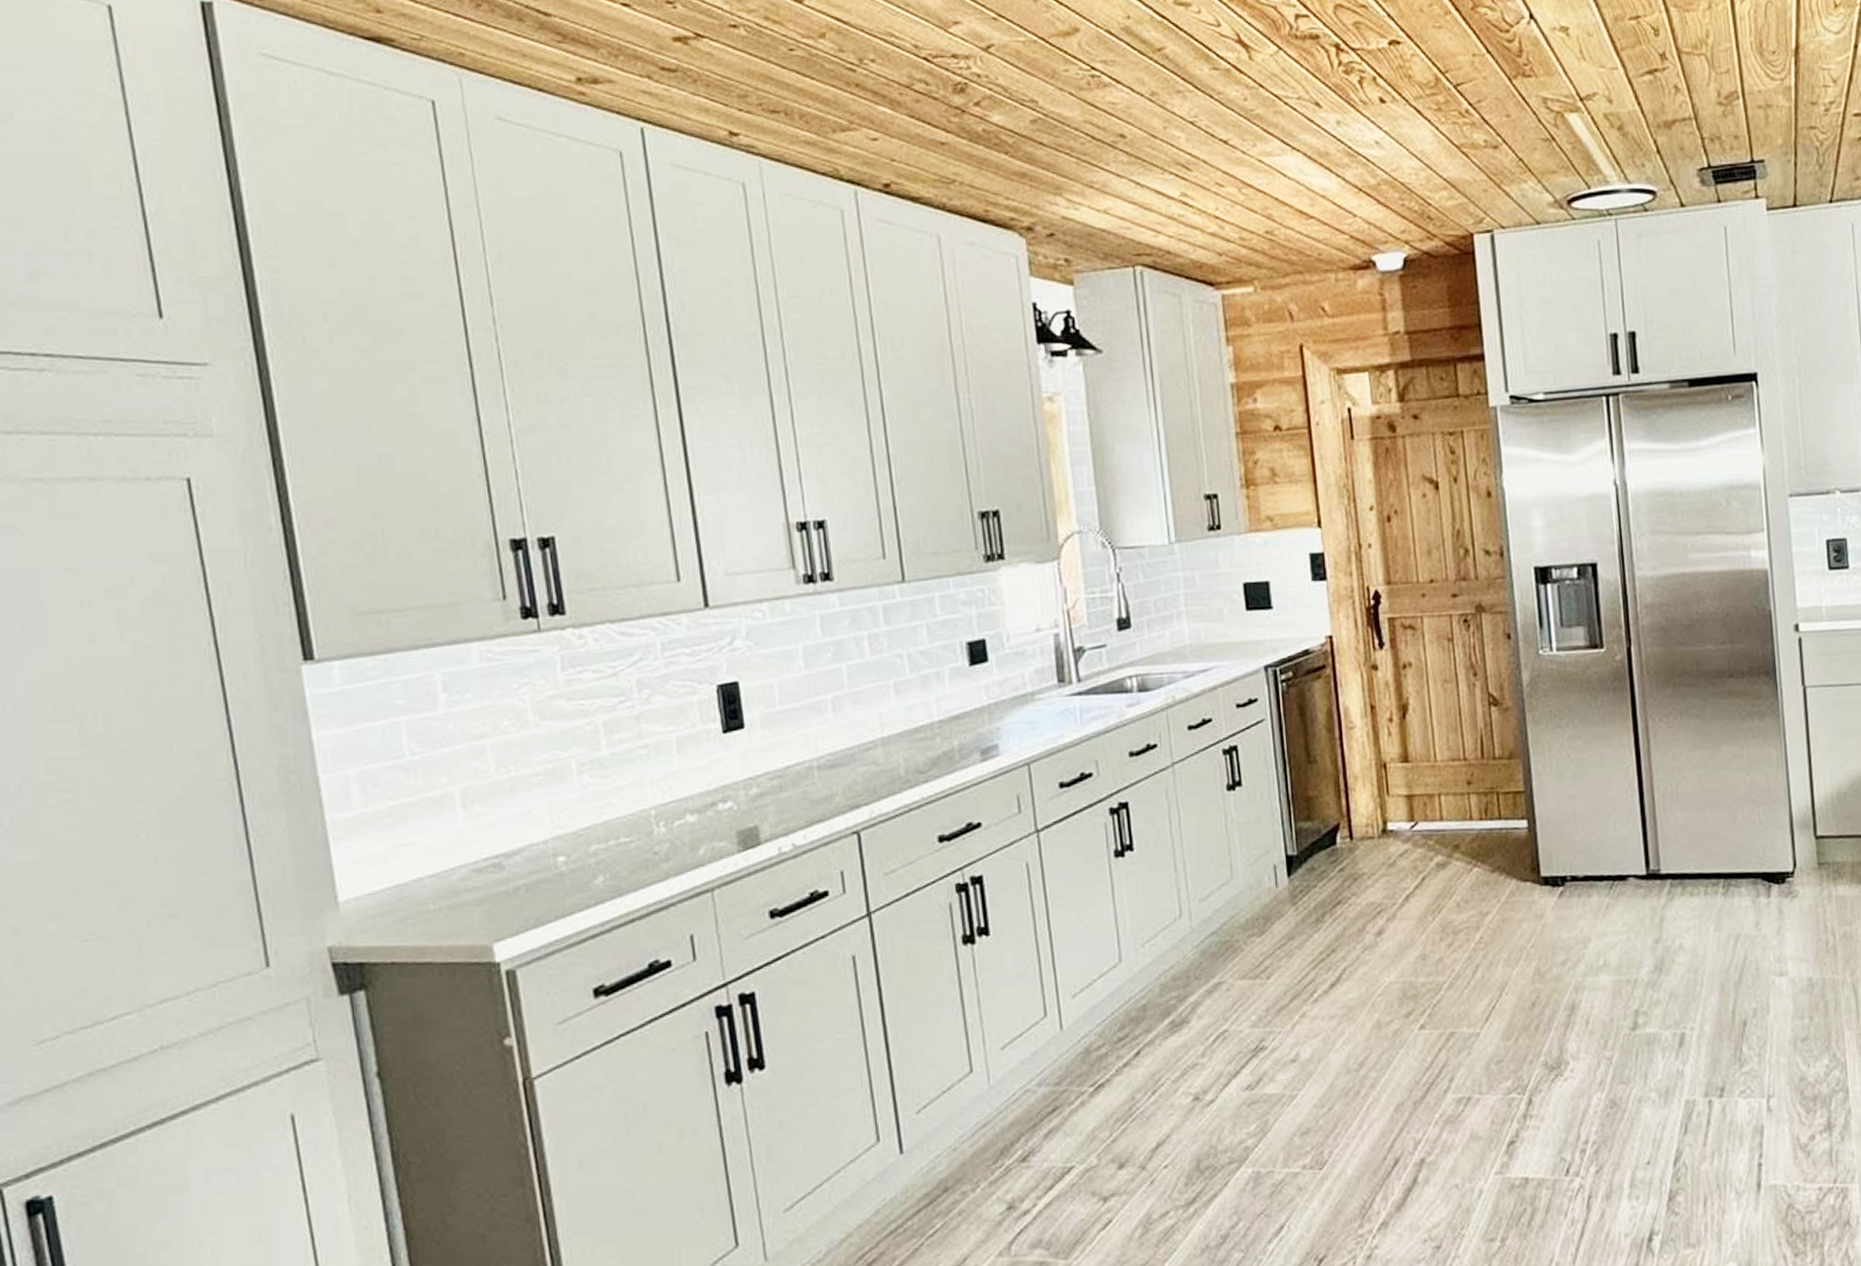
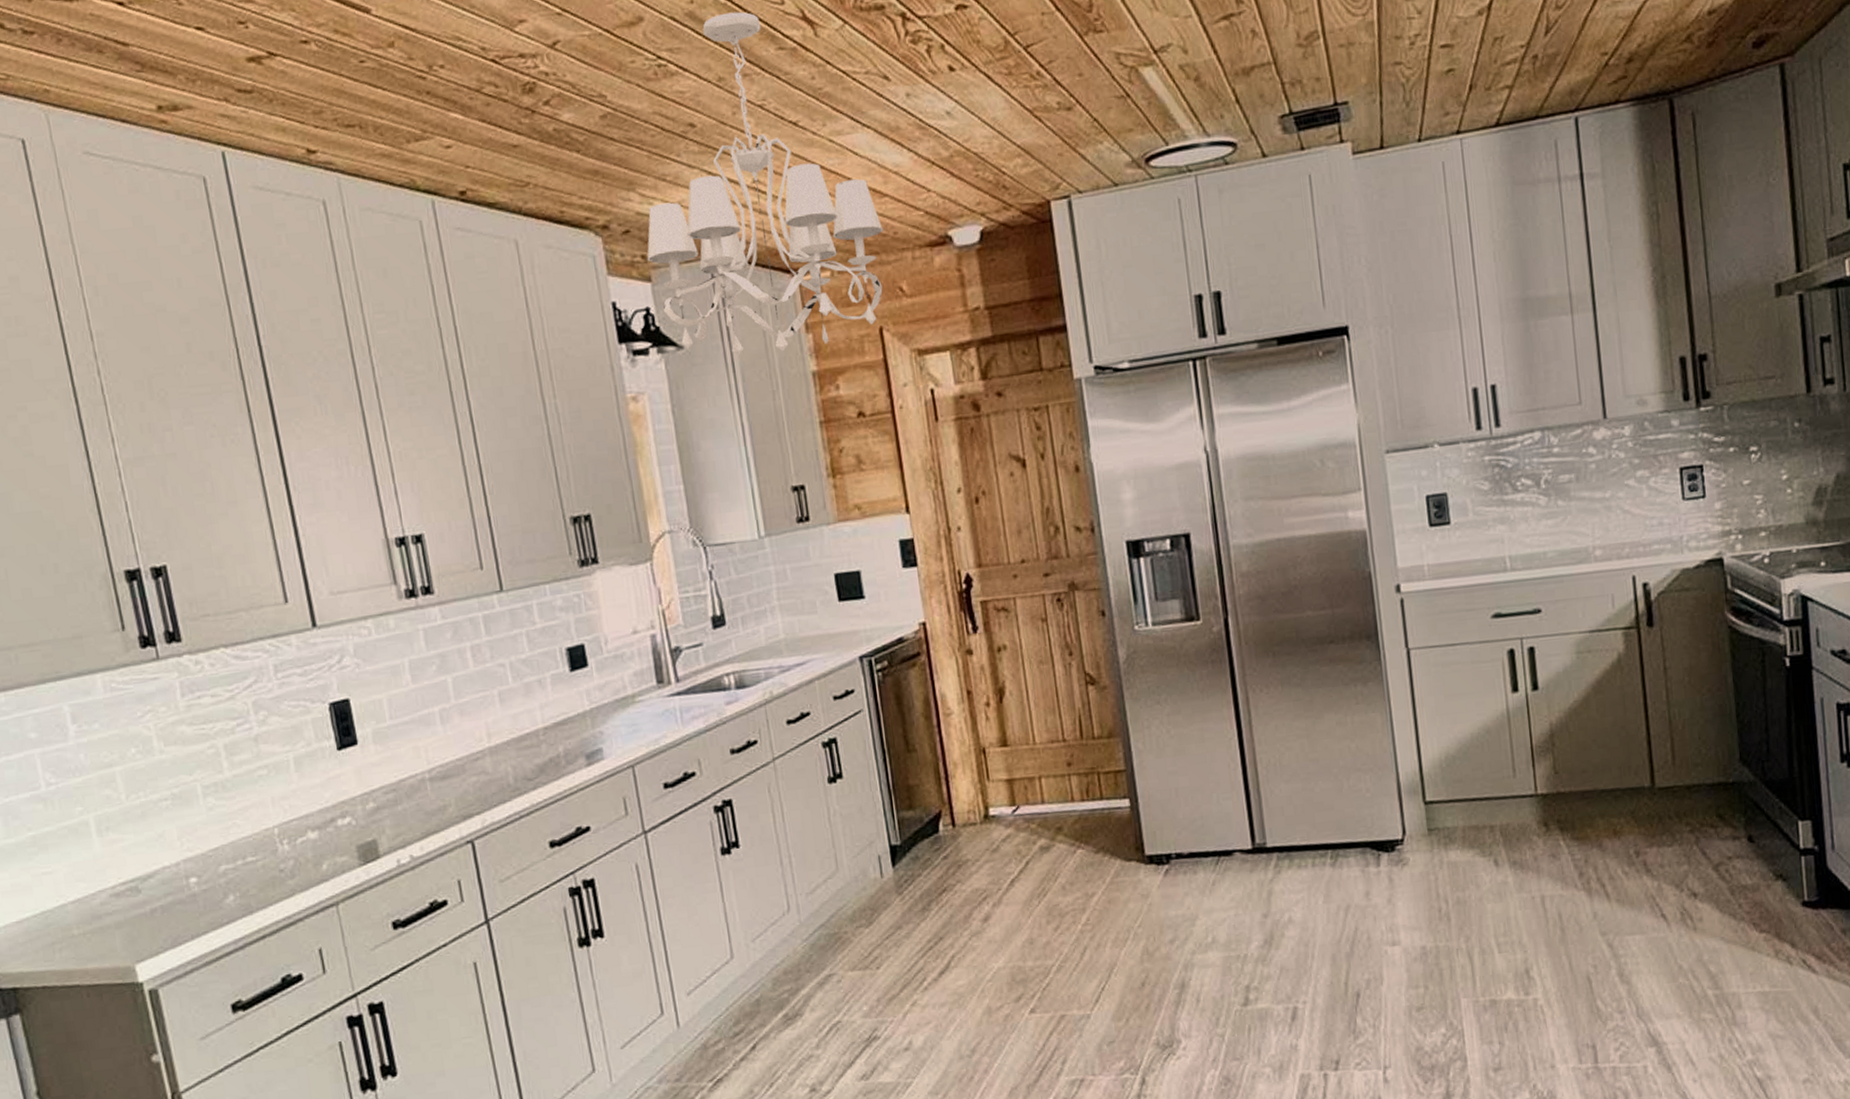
chandelier: none [1070,30,1308,364] -> present [647,12,884,356]

